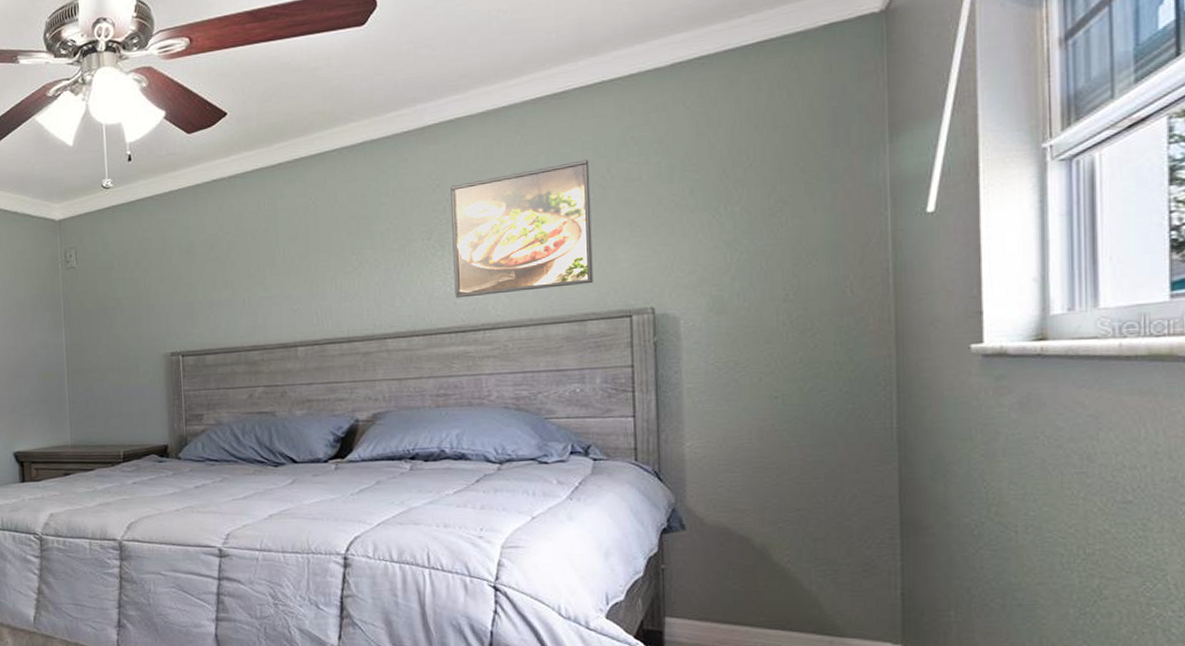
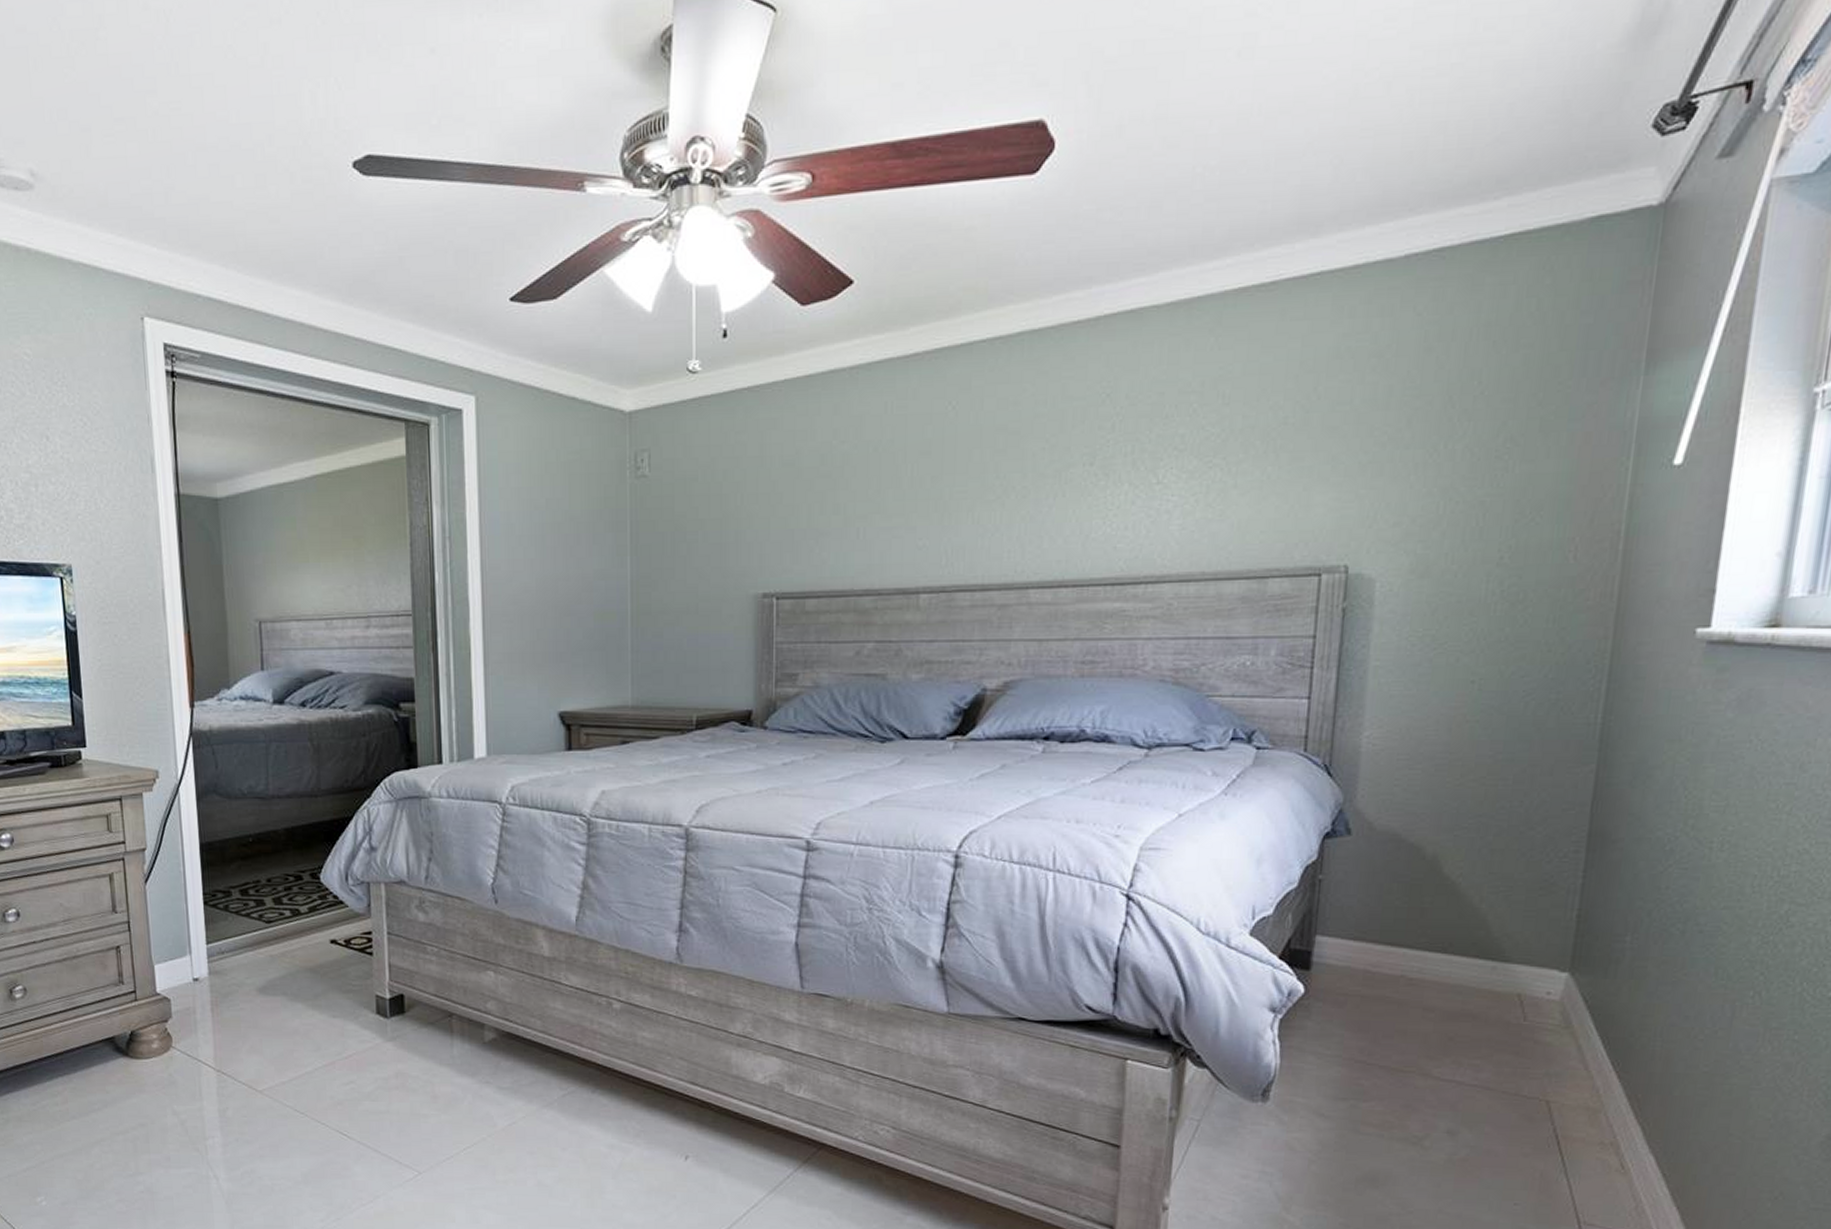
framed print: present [451,159,593,298] -> none [1115,373,1294,542]

